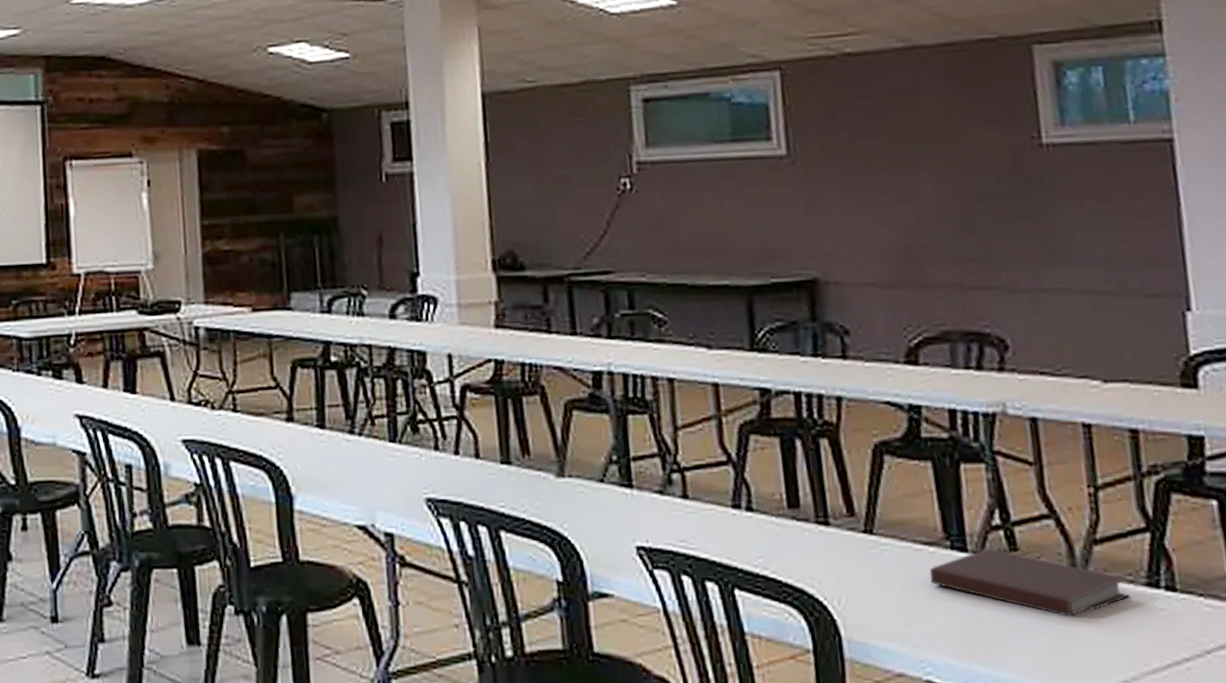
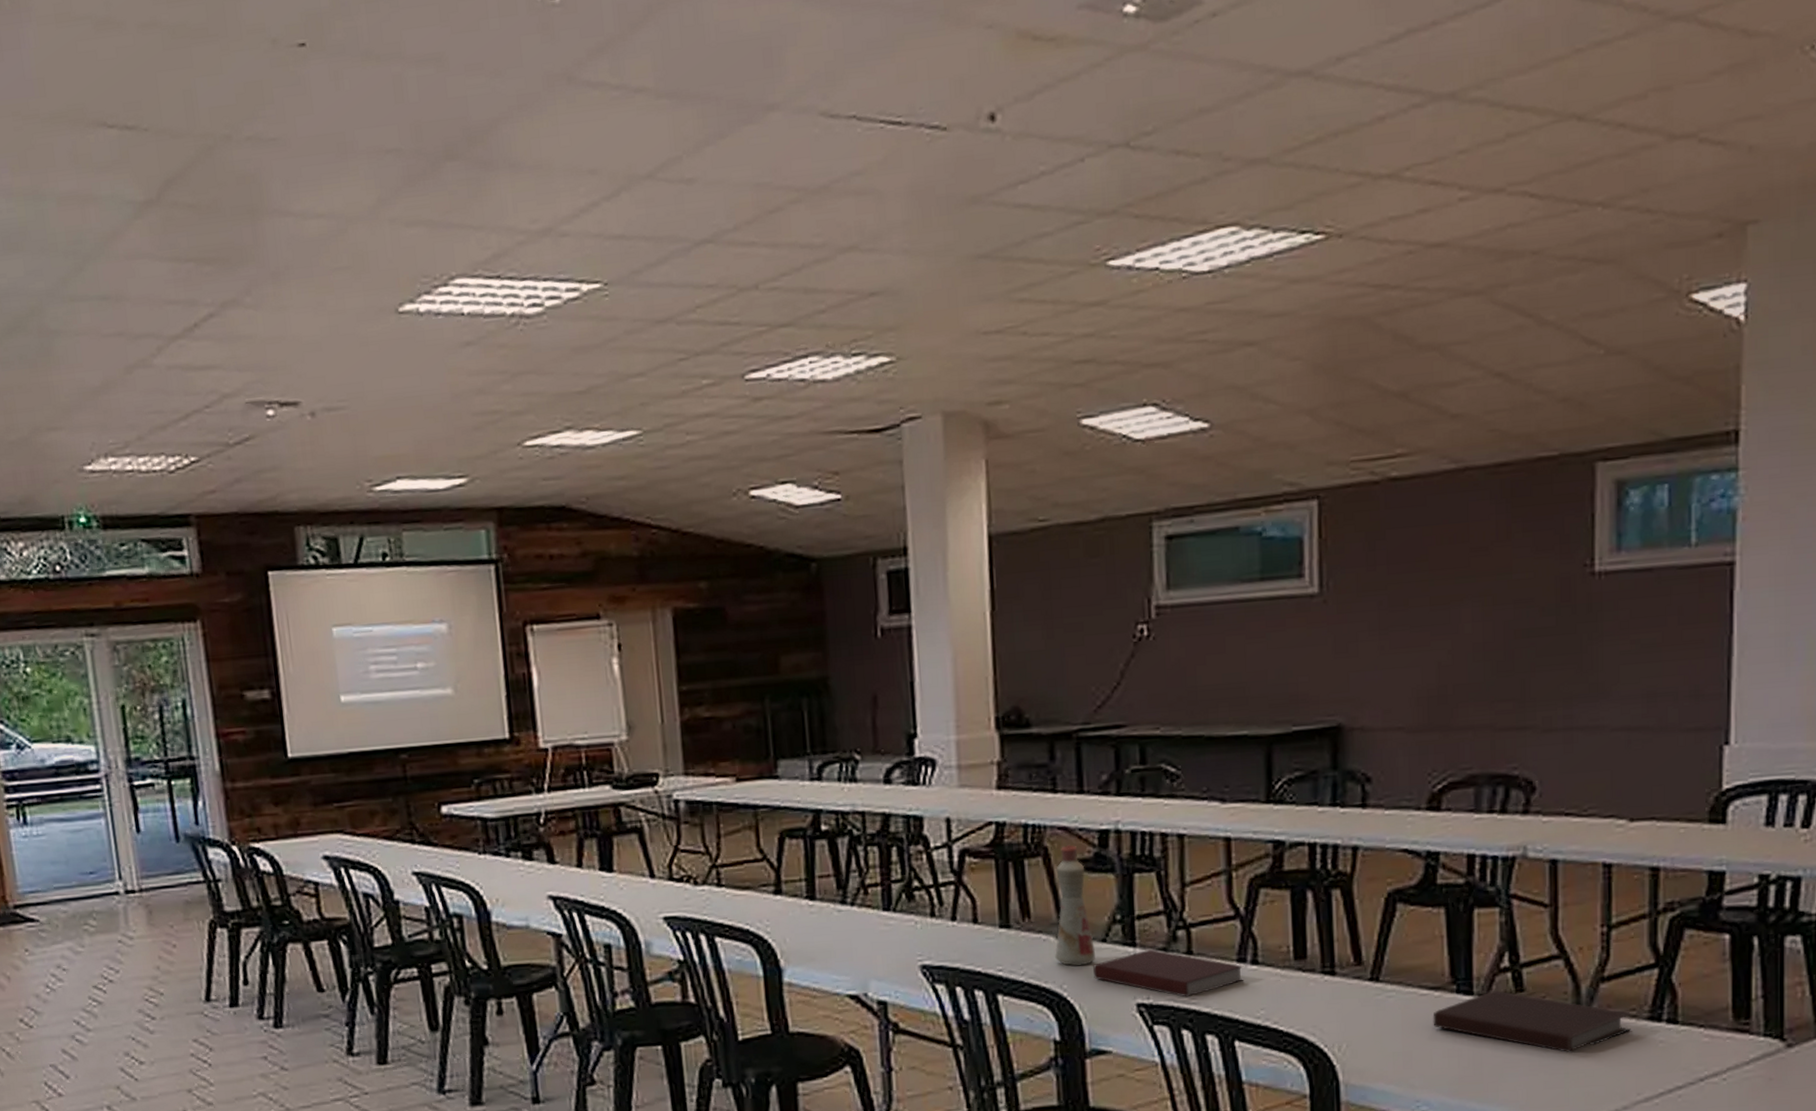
bottle: none [553,384,594,506] -> present [1055,844,1095,966]
notebook: none [592,491,740,542] -> present [1093,949,1244,997]

